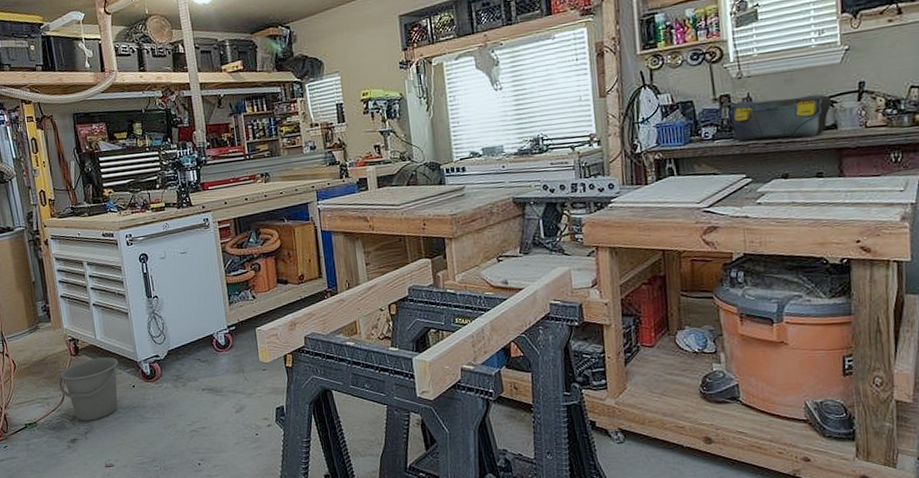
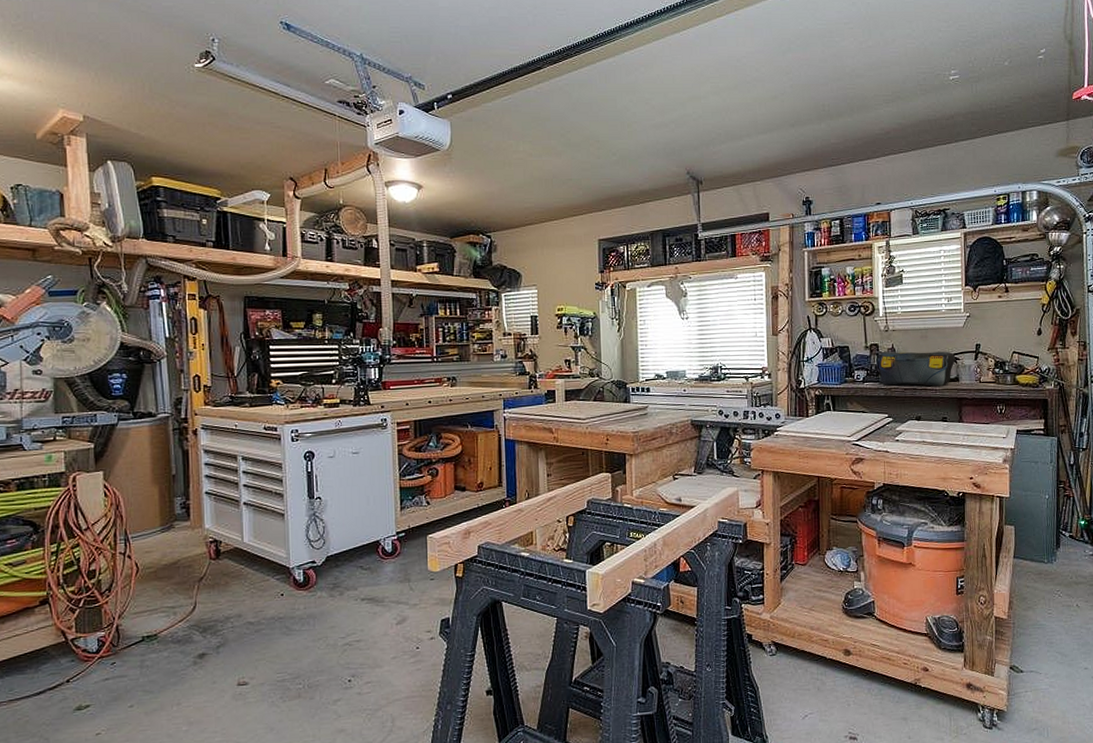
bucket: present [58,357,119,422] -> none [191,562,267,634]

